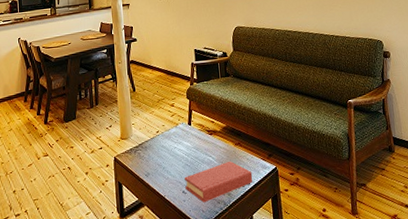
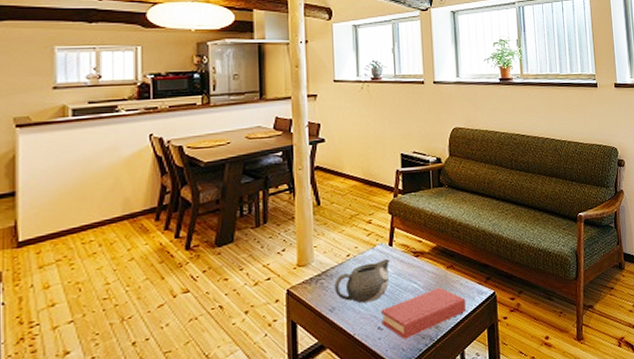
teapot: none [148,135,190,171] -> present [334,258,391,304]

